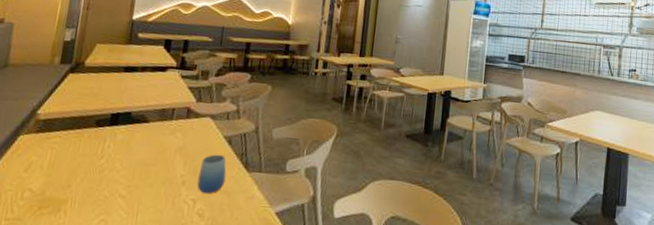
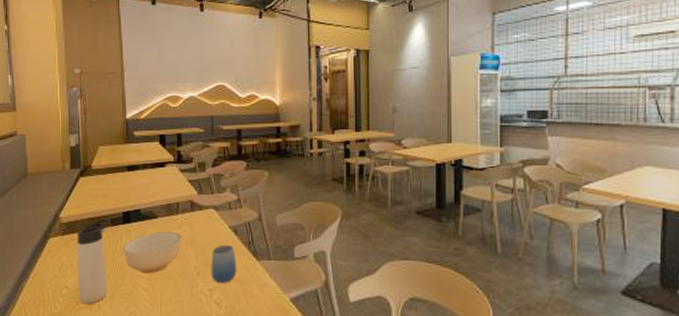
thermos bottle: none [43,119,95,209] -> present [77,219,109,304]
bowl: none [103,136,172,180] -> present [122,231,181,274]

